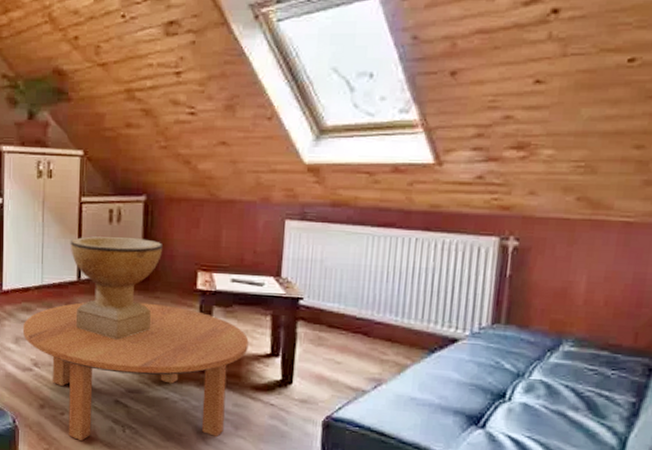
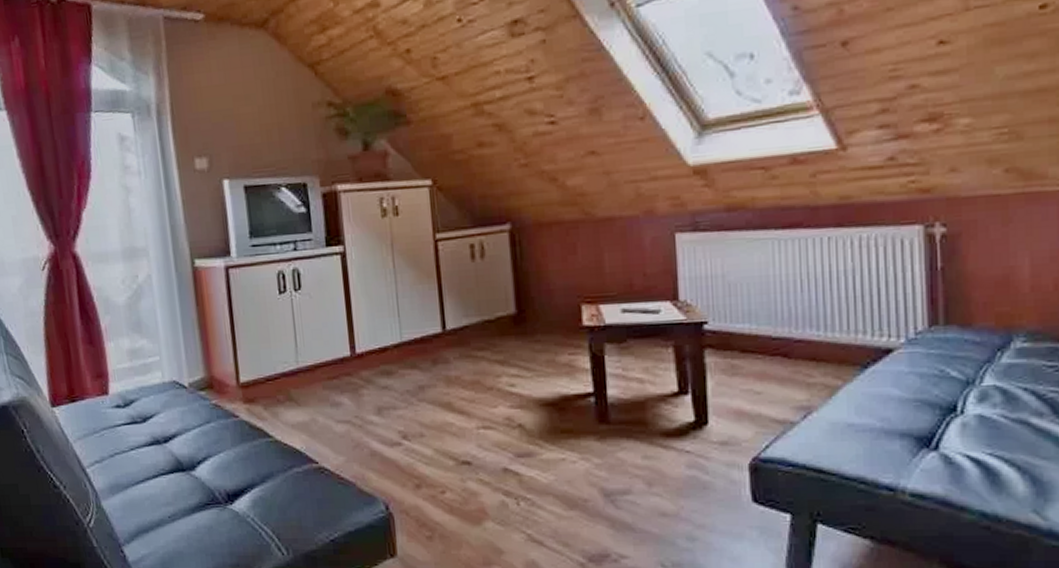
coffee table: present [22,302,249,442] -> none [384,348,652,523]
decorative bowl: present [70,236,164,340] -> none [428,274,538,397]

